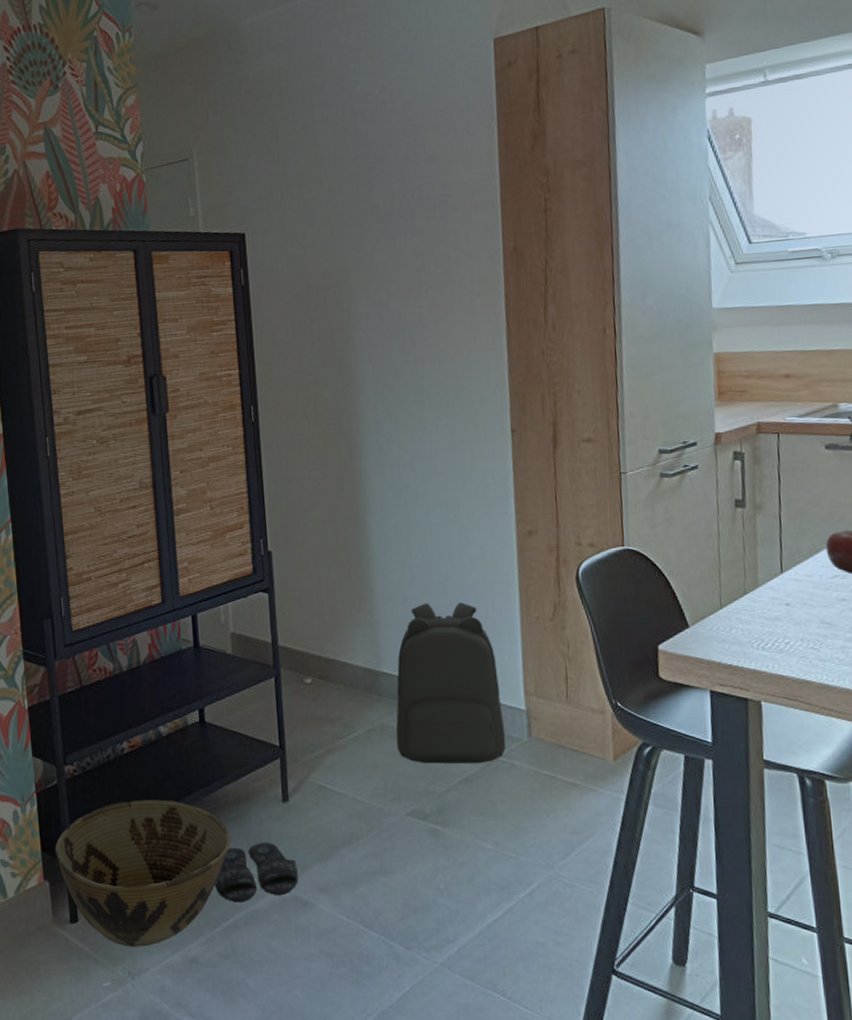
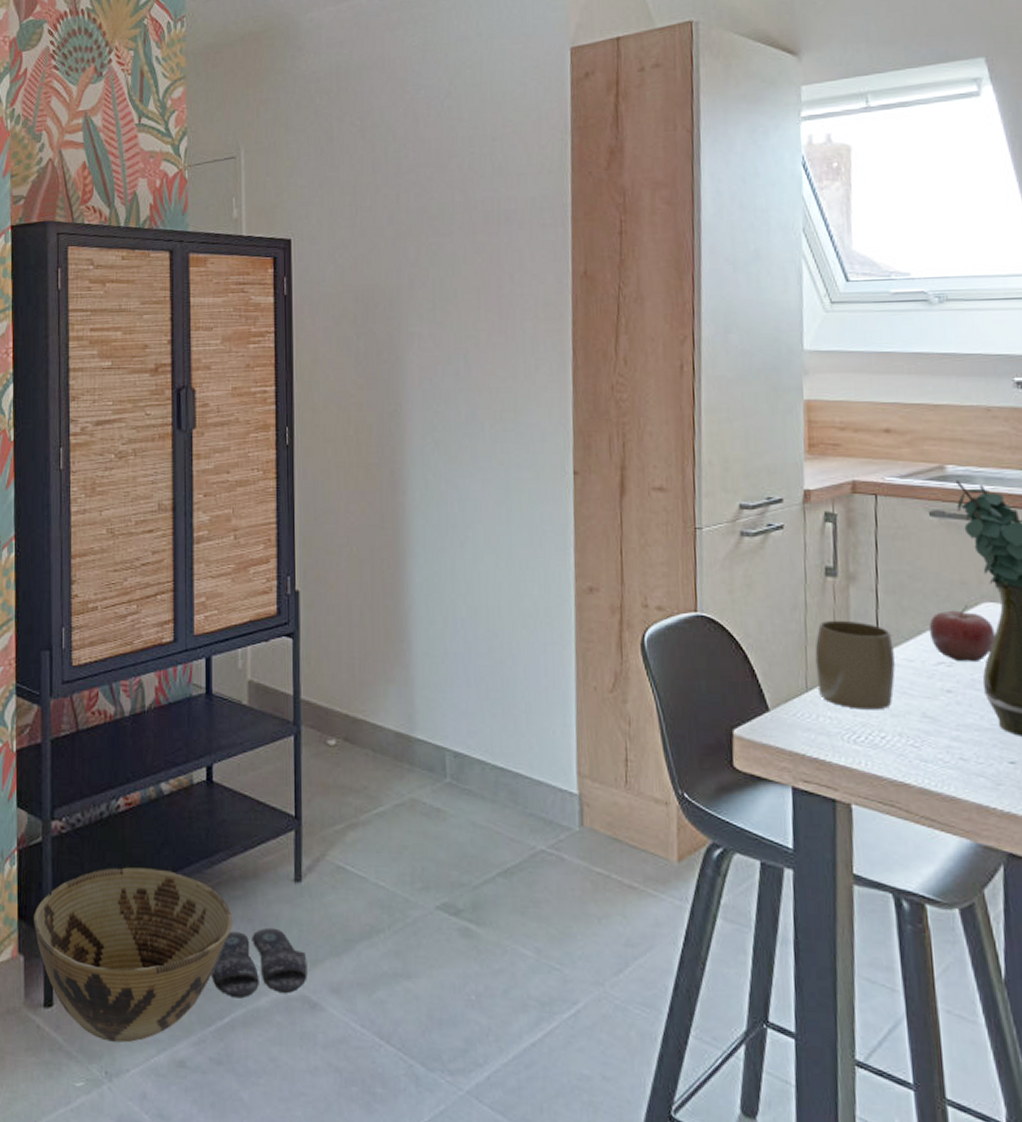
backpack: present [395,602,506,764] -> none [428,661,554,854]
mug: none [727,544,797,621] -> present [815,620,895,710]

